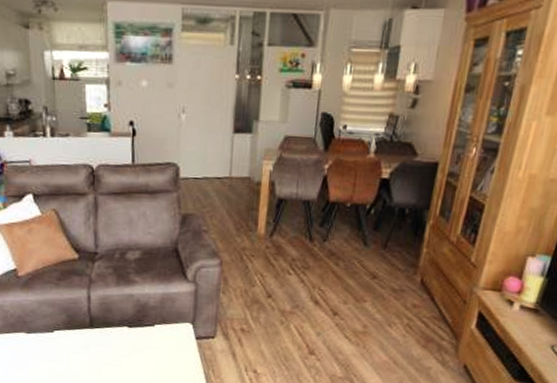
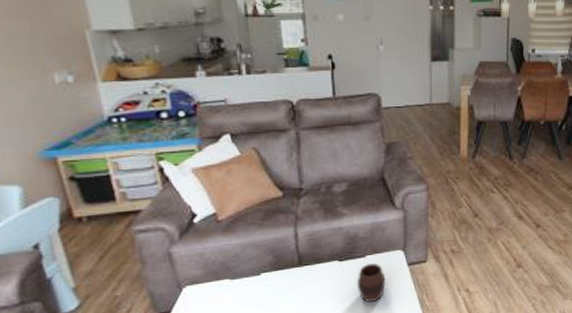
cup: none [144,332,173,371] -> present [357,263,386,302]

